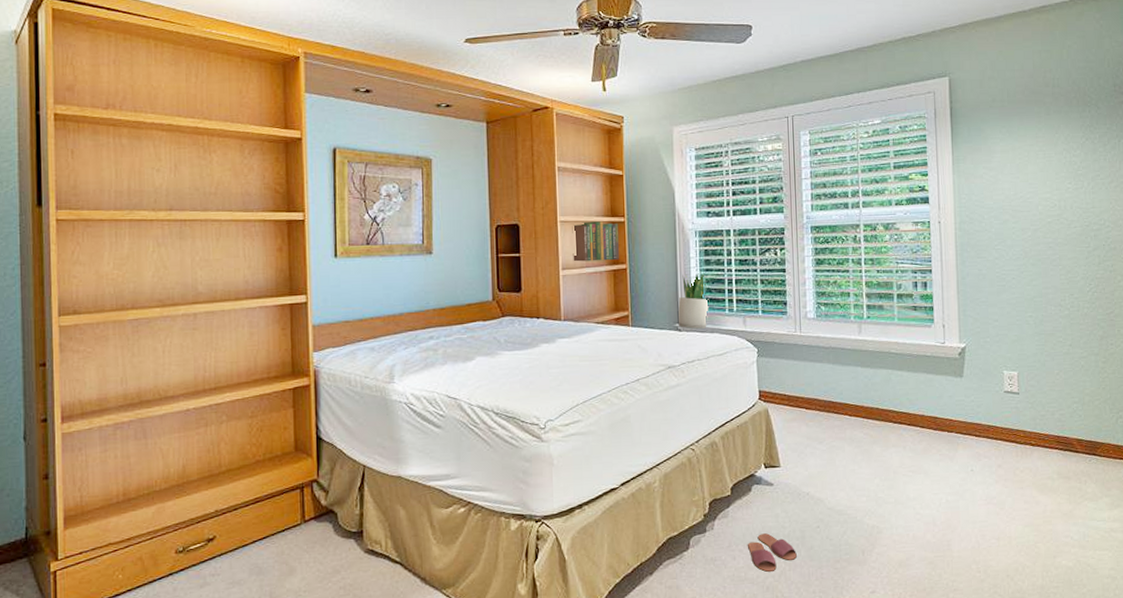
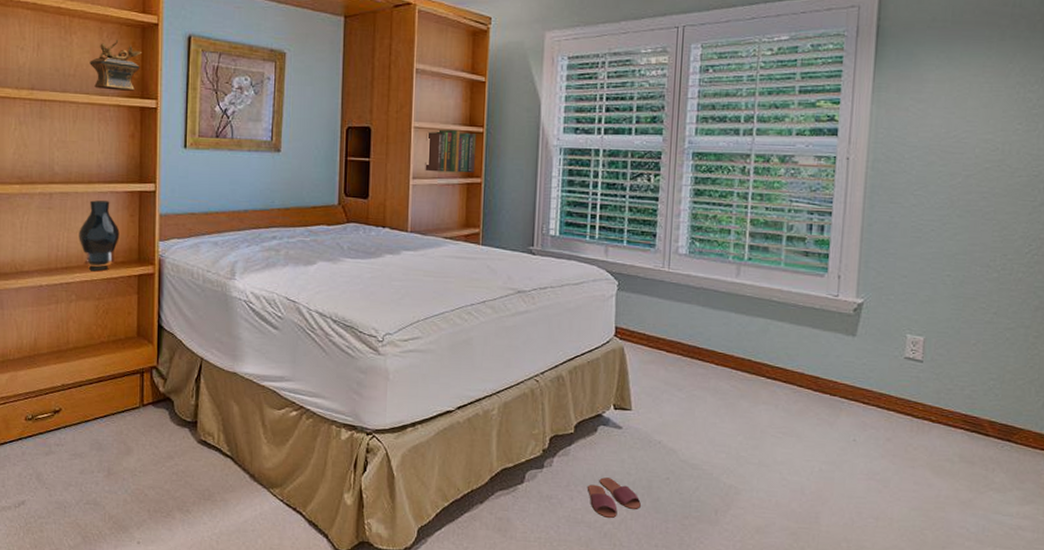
vase: none [227,316,271,389] -> present [79,200,120,272]
decorative box: none [231,155,287,206] -> present [90,39,143,91]
planter: present [678,271,709,330] -> none [532,192,569,256]

